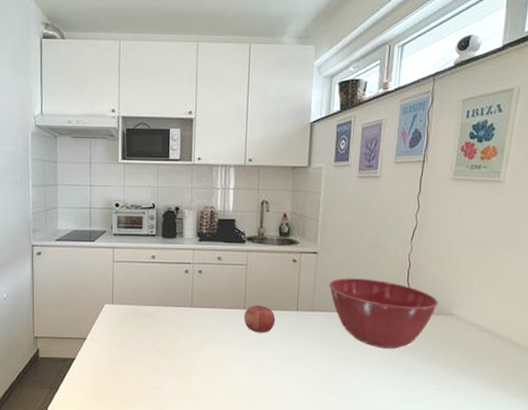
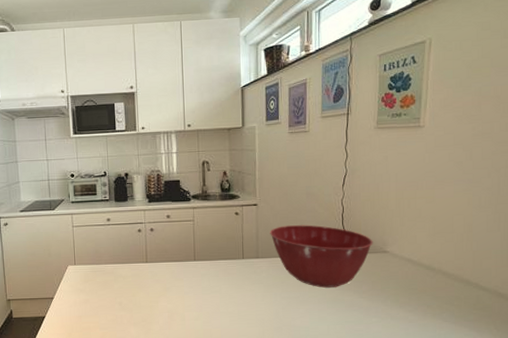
fruit: present [243,304,276,333] -> none [194,256,224,282]

